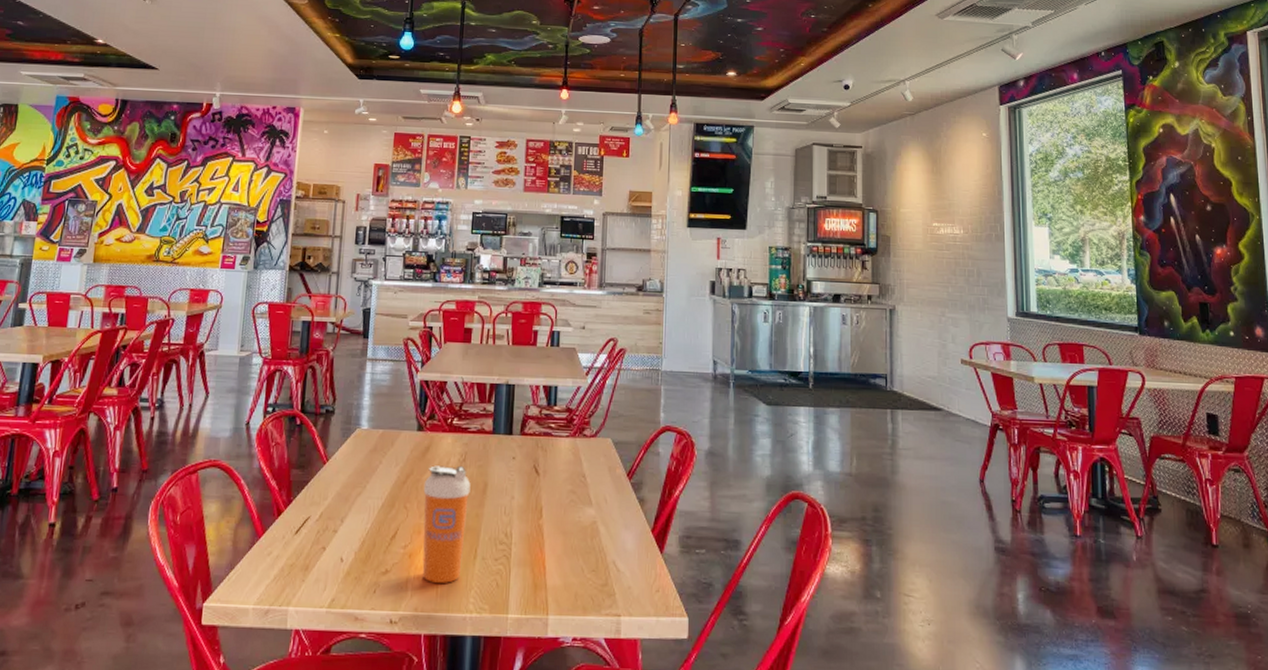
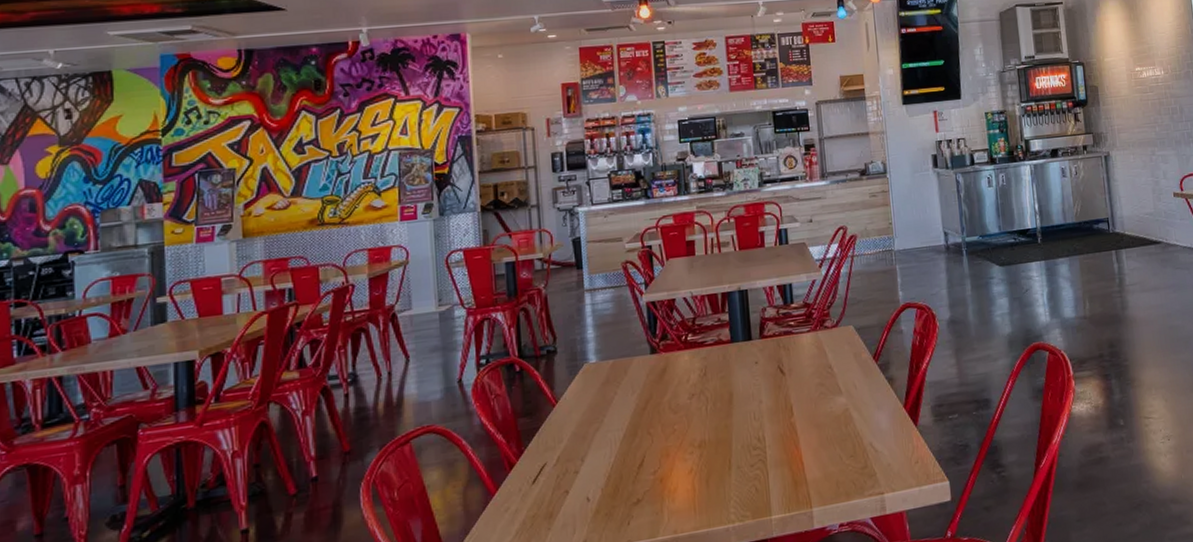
shaker bottle: present [422,465,471,583] -> none [665,380,718,502]

